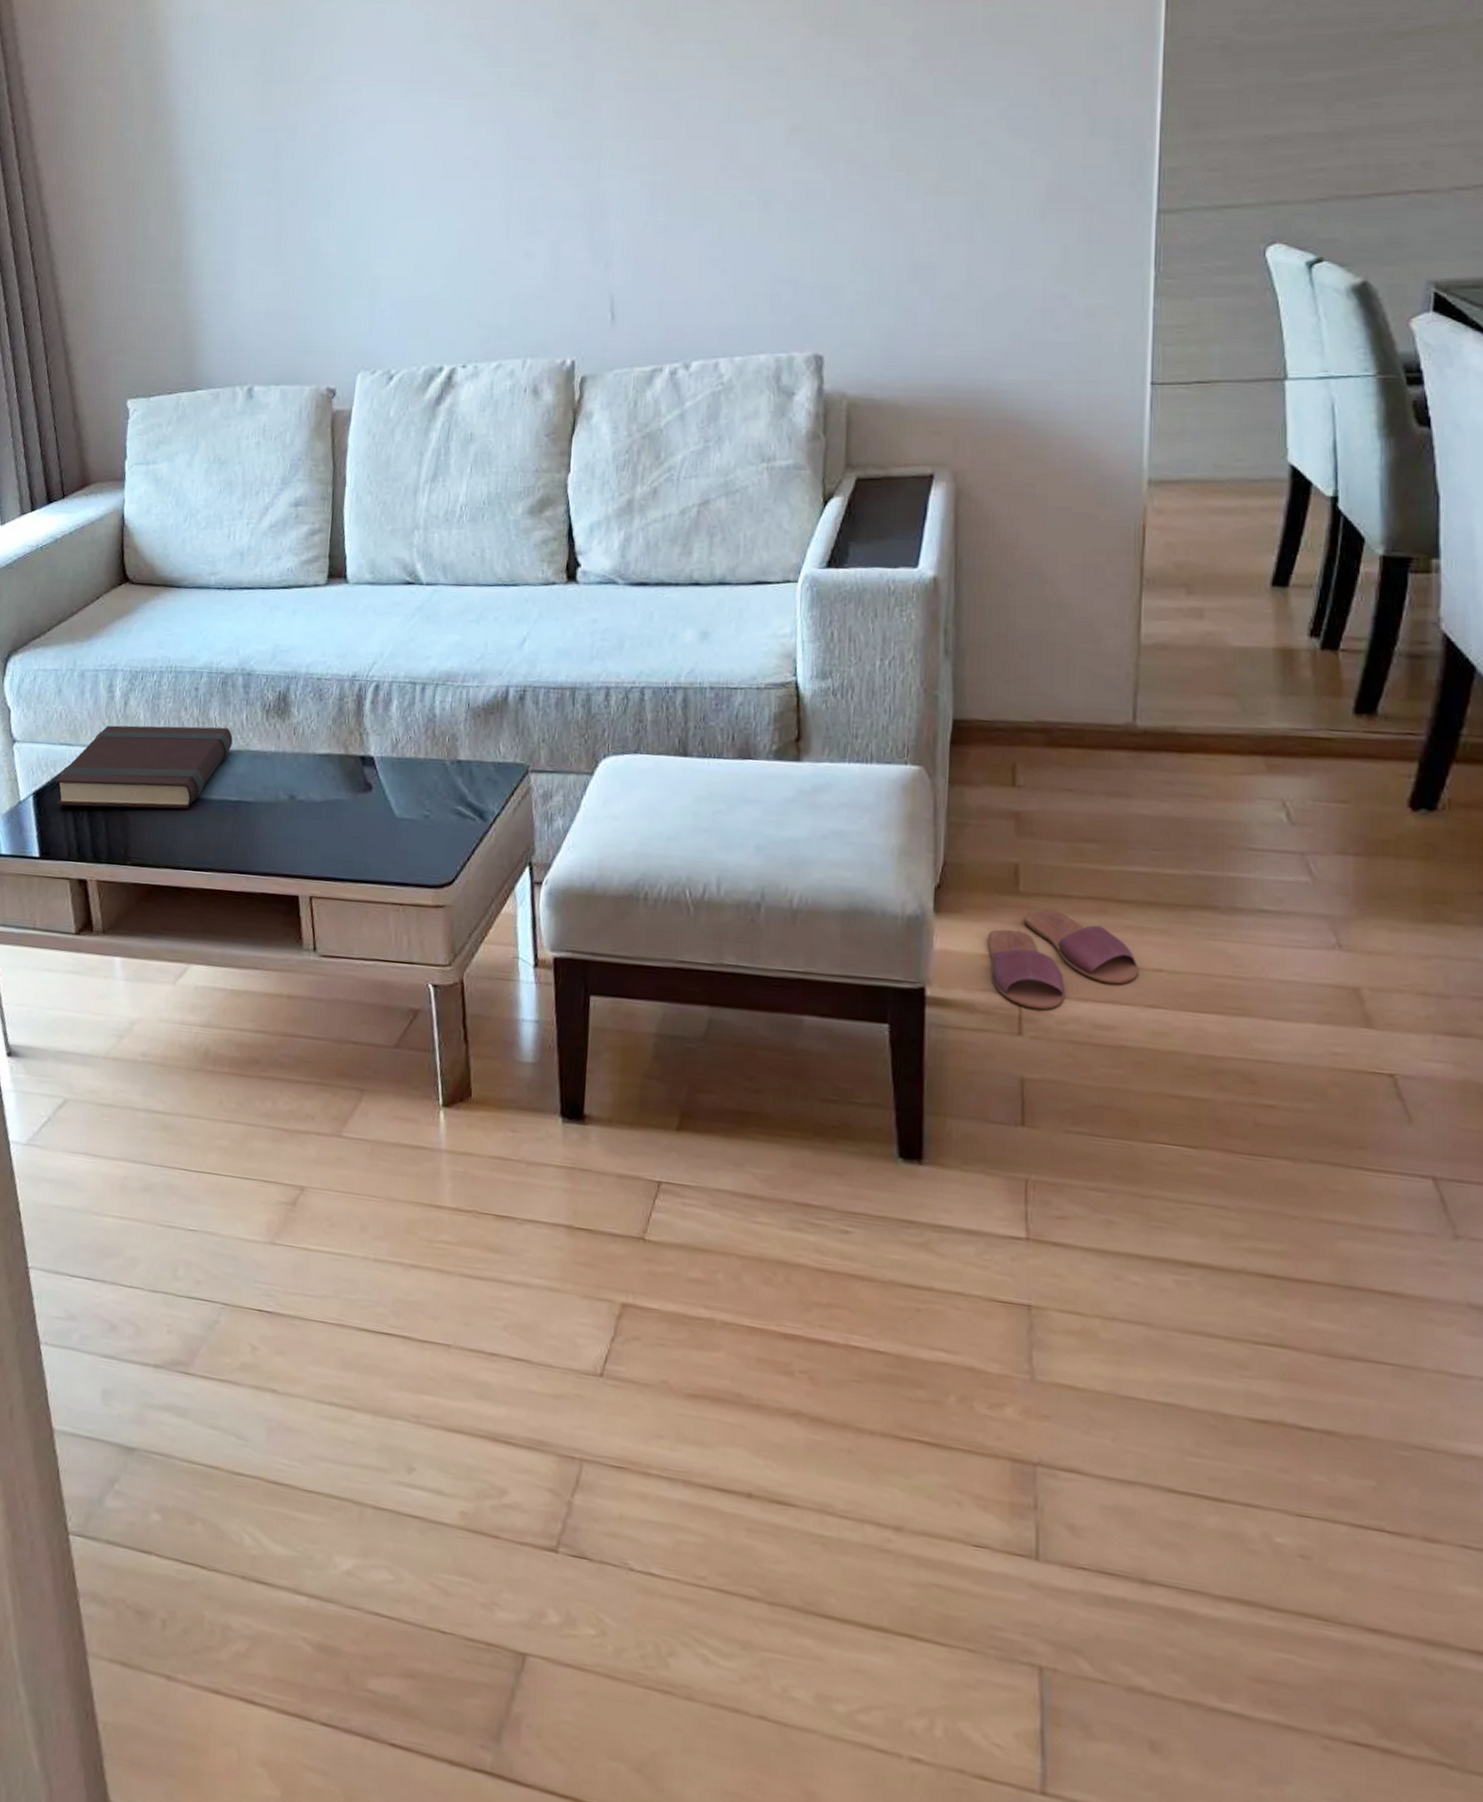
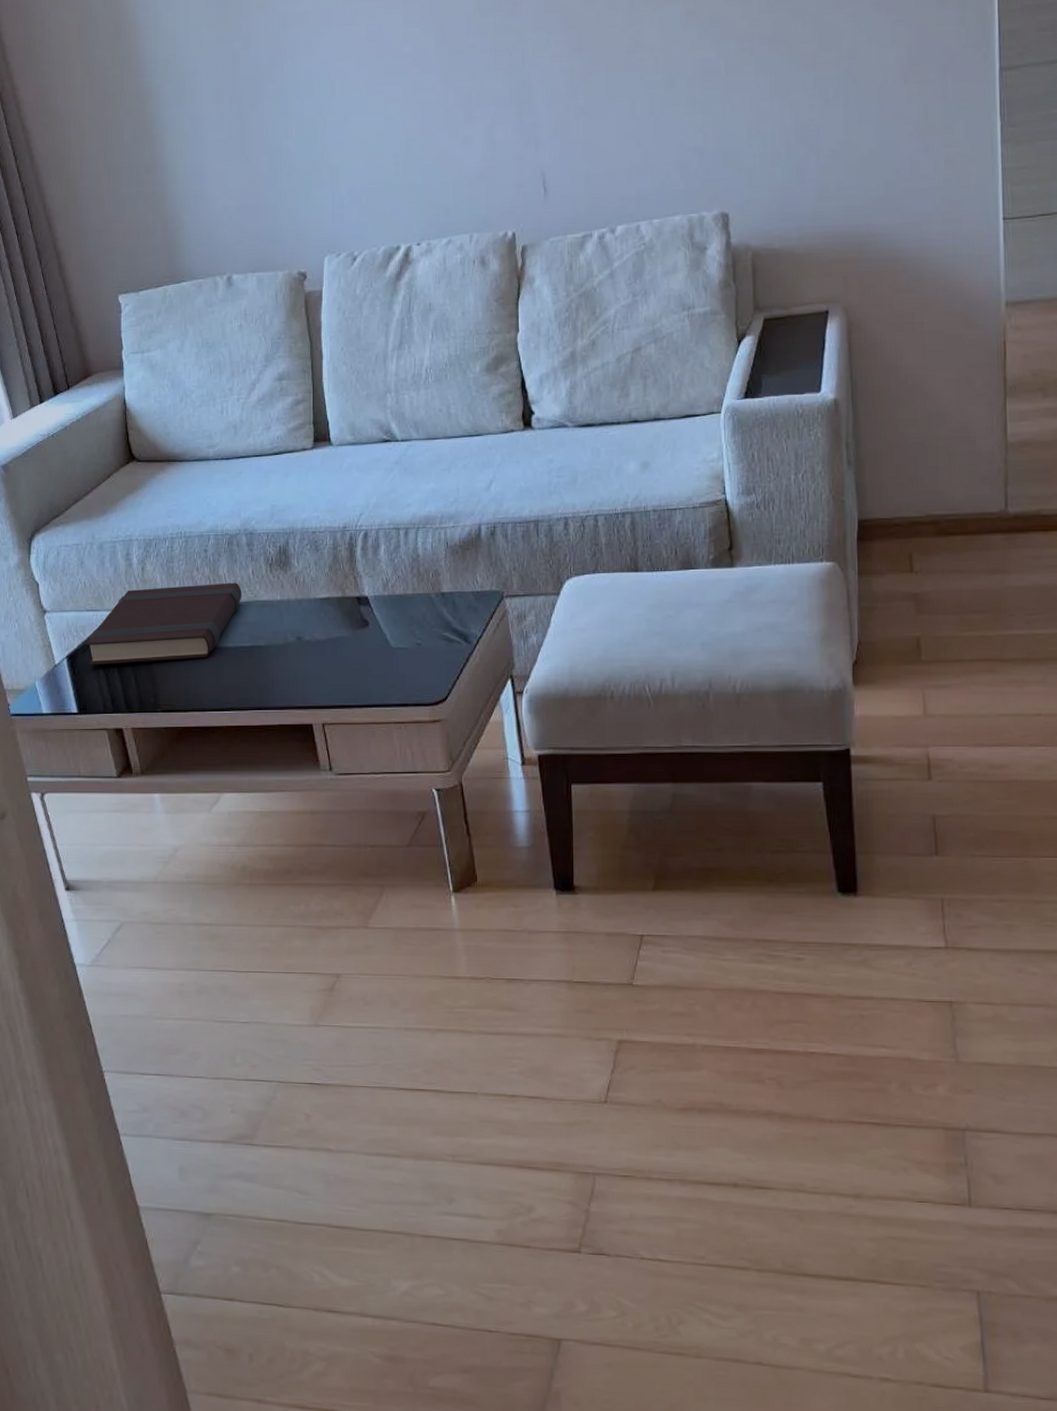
slippers: present [987,909,1139,1010] -> none [898,673,1022,757]

